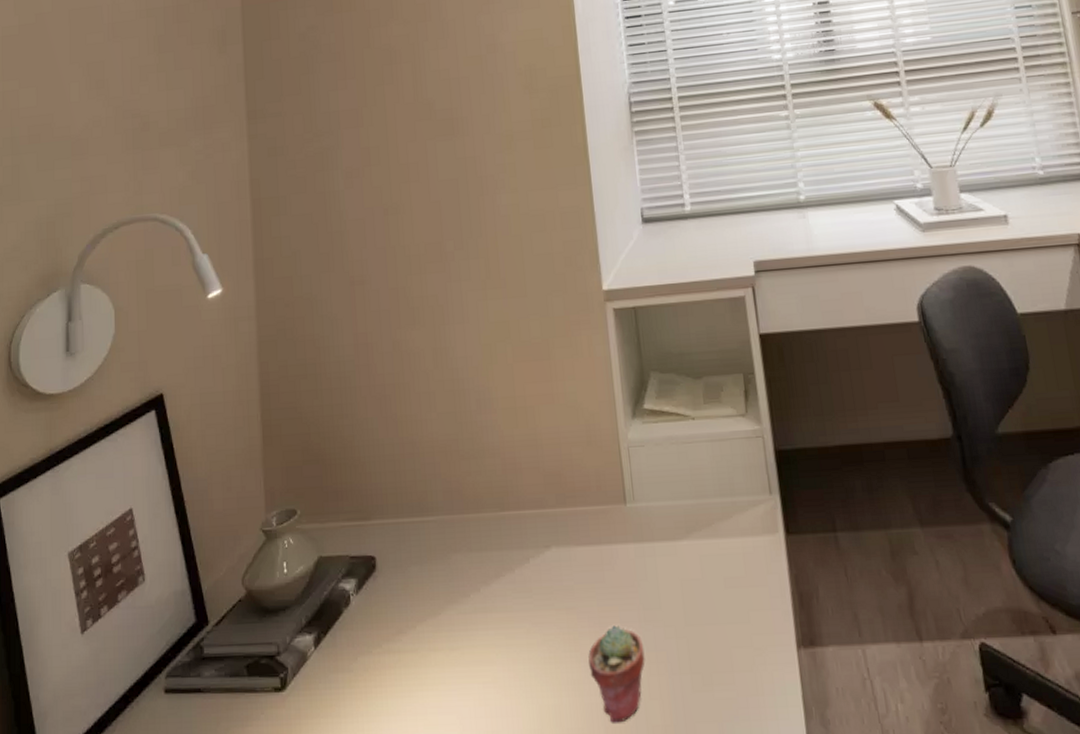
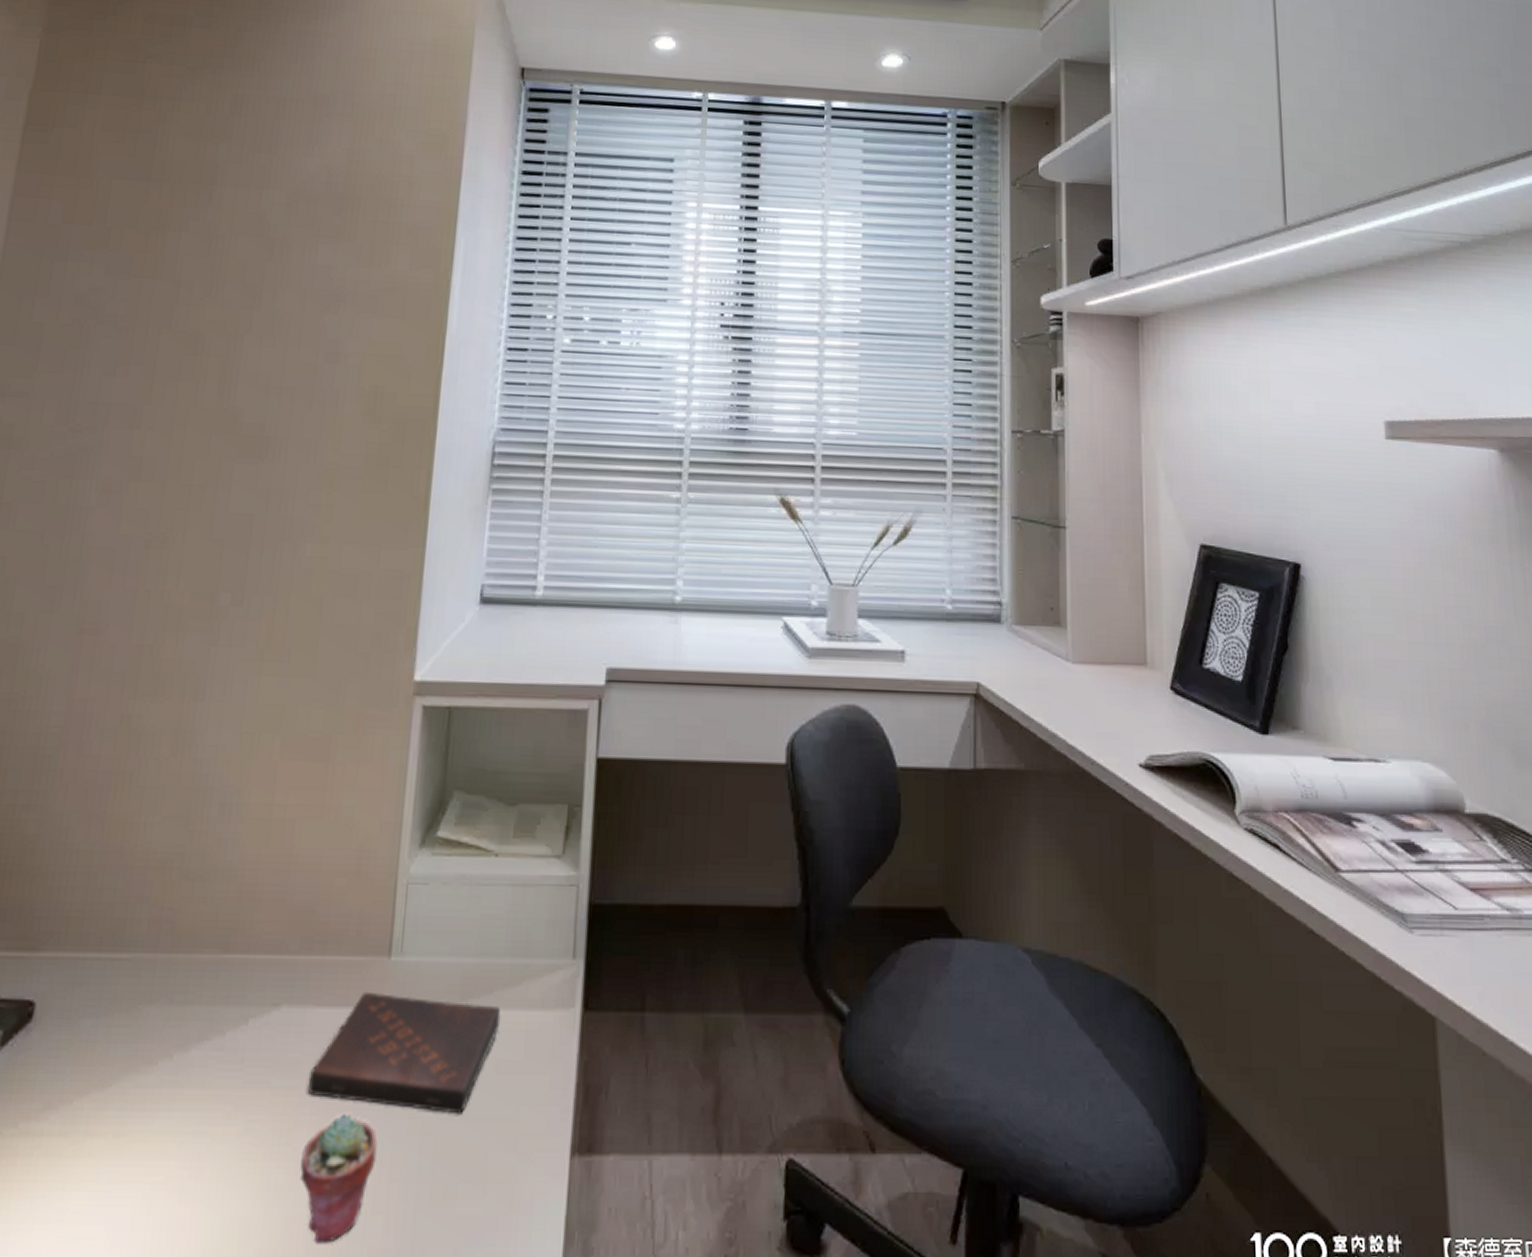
book: none [582,532,722,622] -> present [308,991,501,1115]

